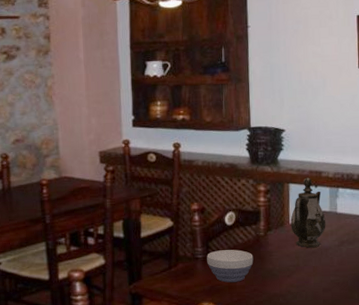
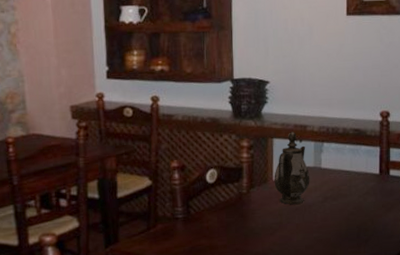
bowl: present [207,250,254,283] -> none [187,208,236,243]

